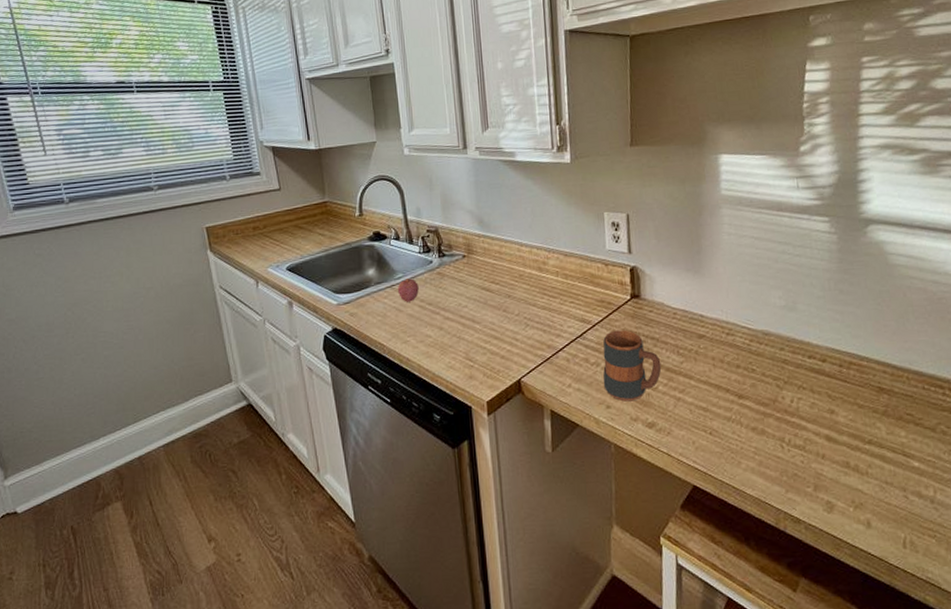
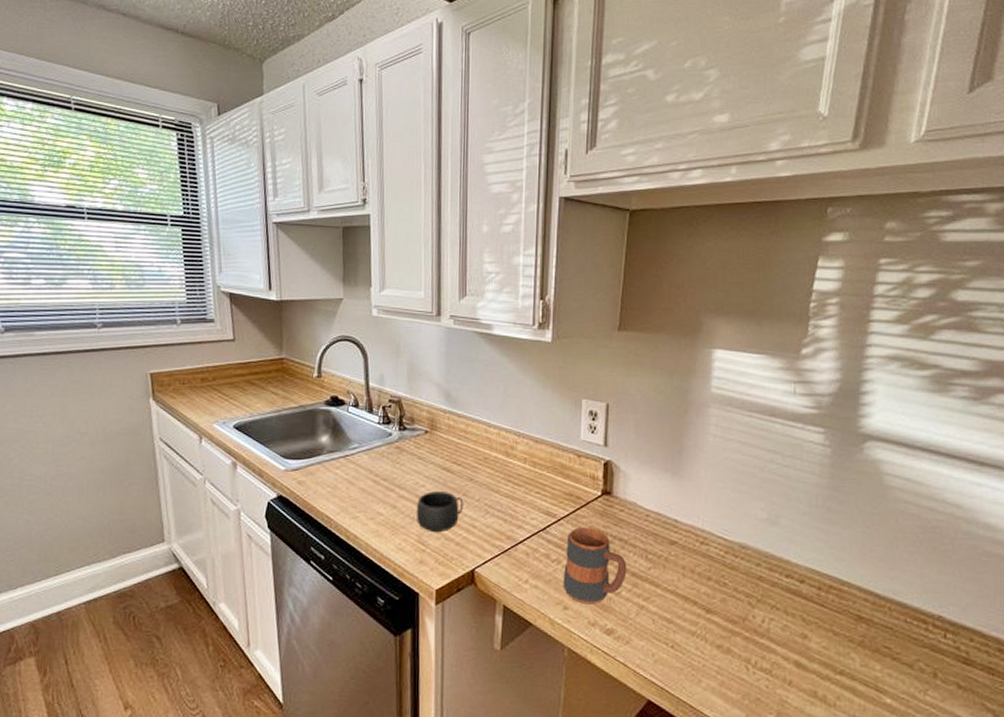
fruit: present [397,278,419,302] -> none [351,450,374,475]
mug: none [461,310,505,349] -> present [416,491,464,533]

